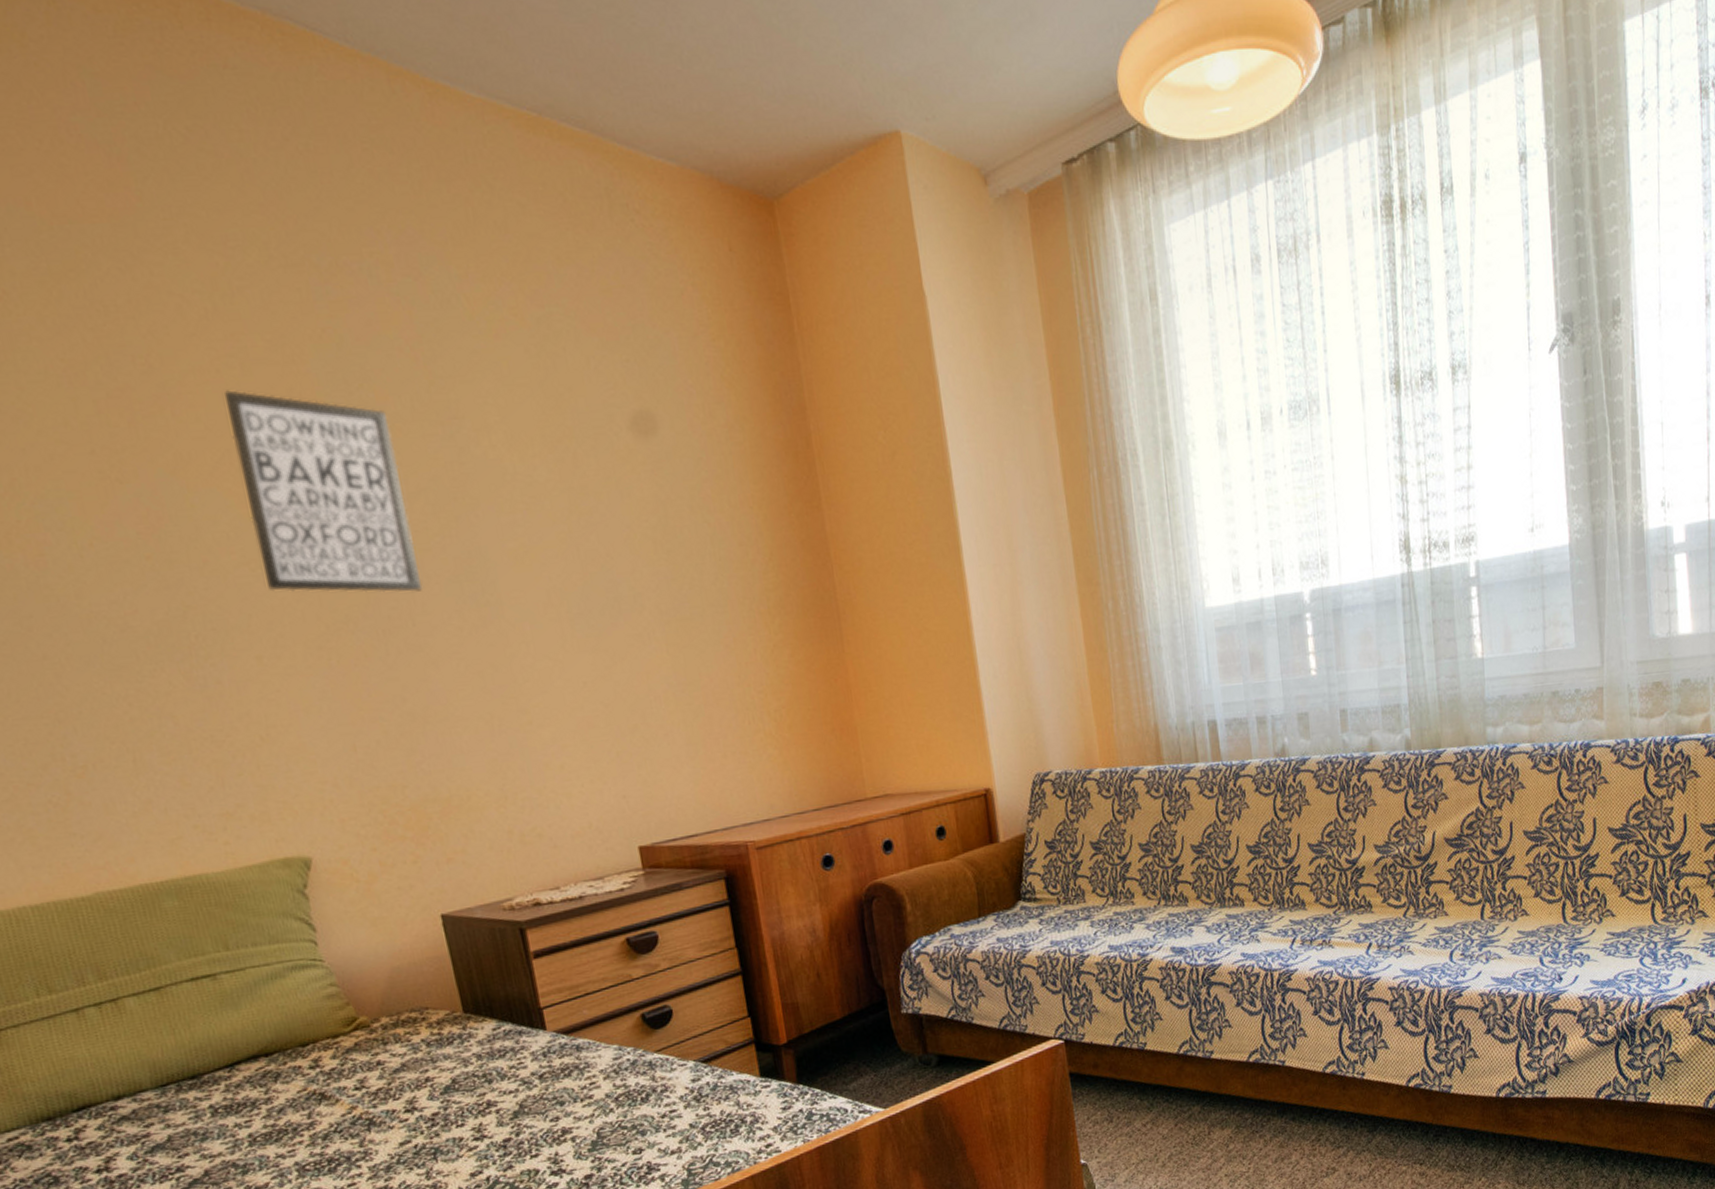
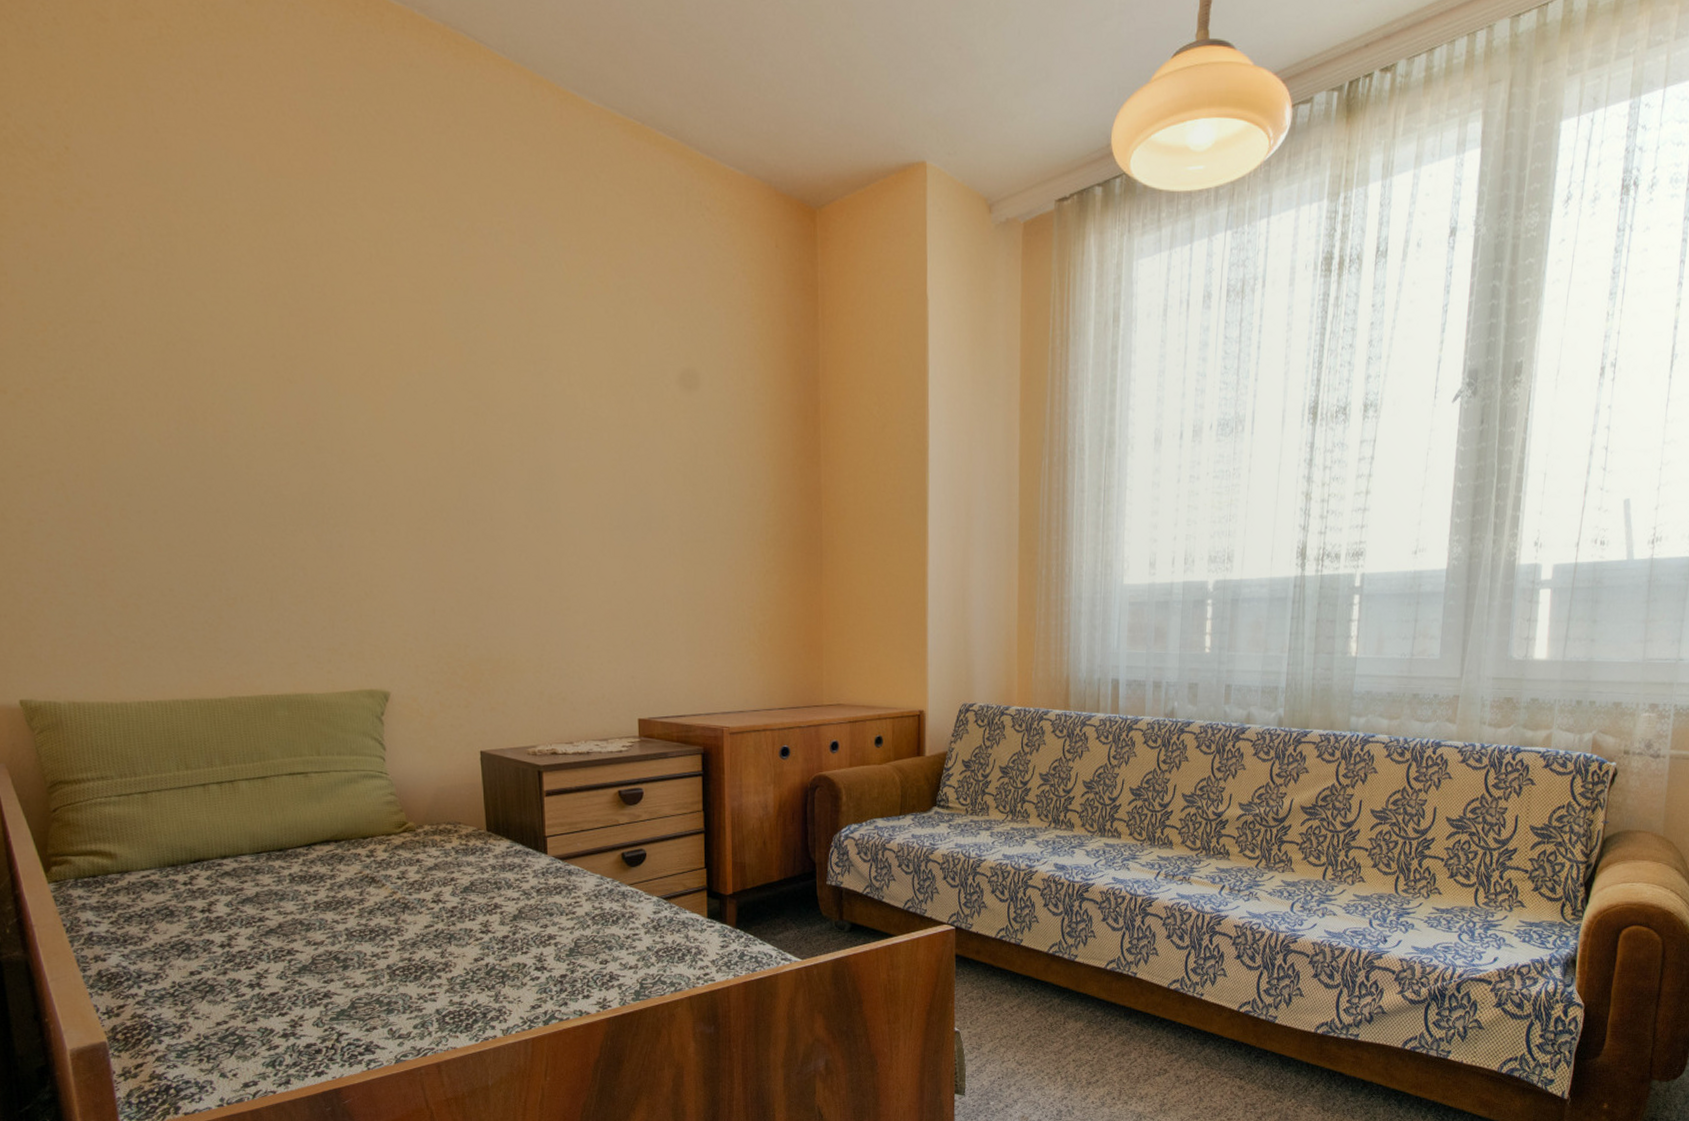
wall art: present [223,390,423,592] -> none [375,319,502,493]

